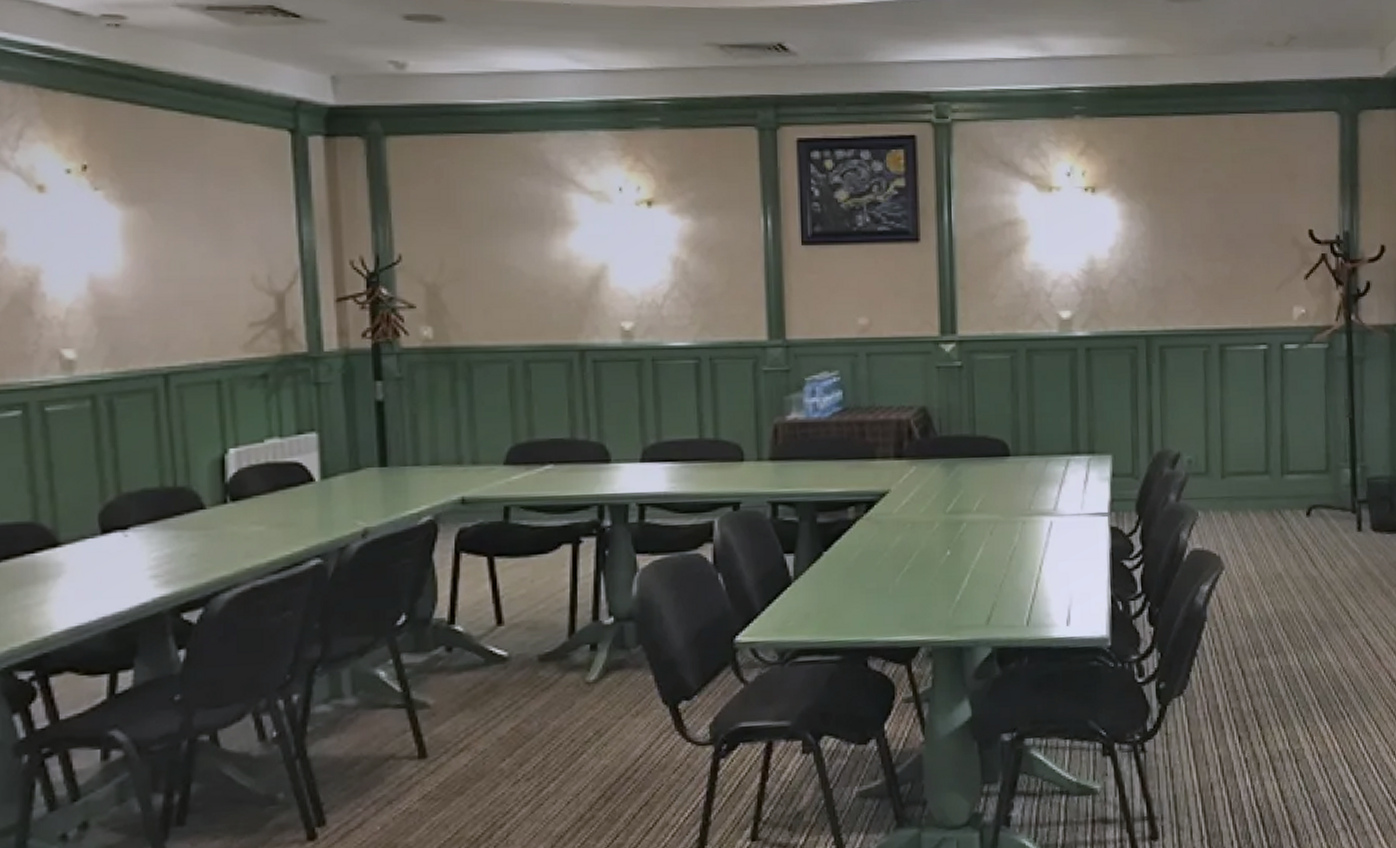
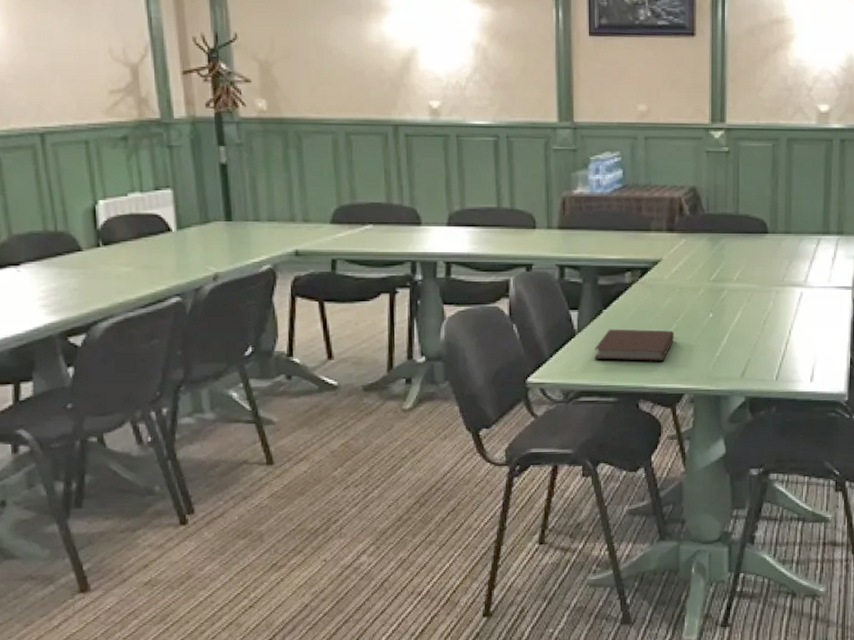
notebook: none [814,572,907,611] -> present [595,329,674,361]

